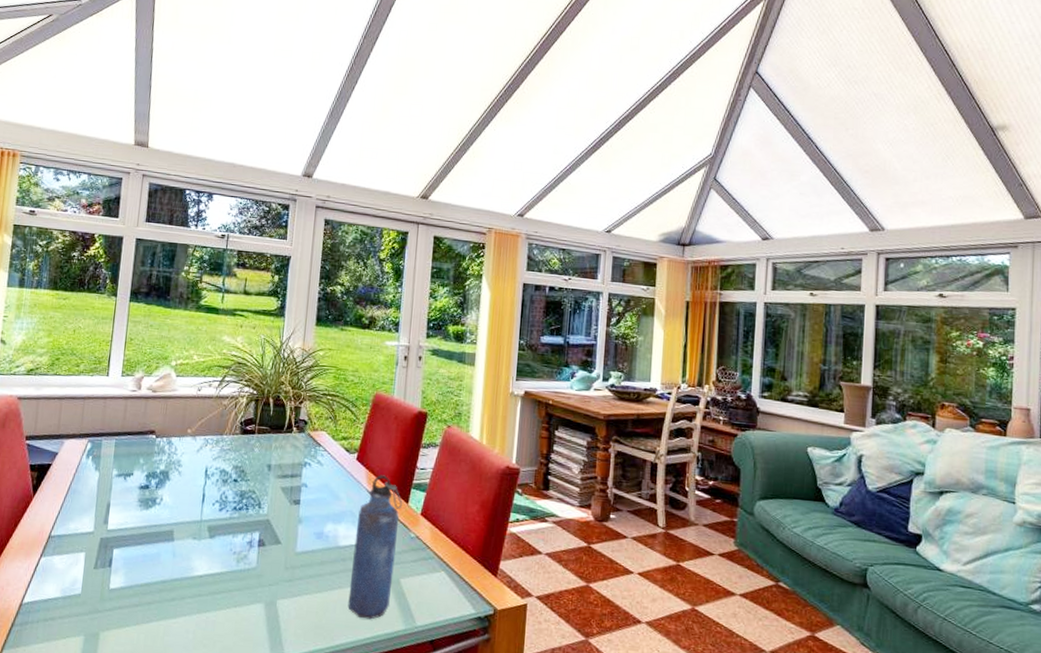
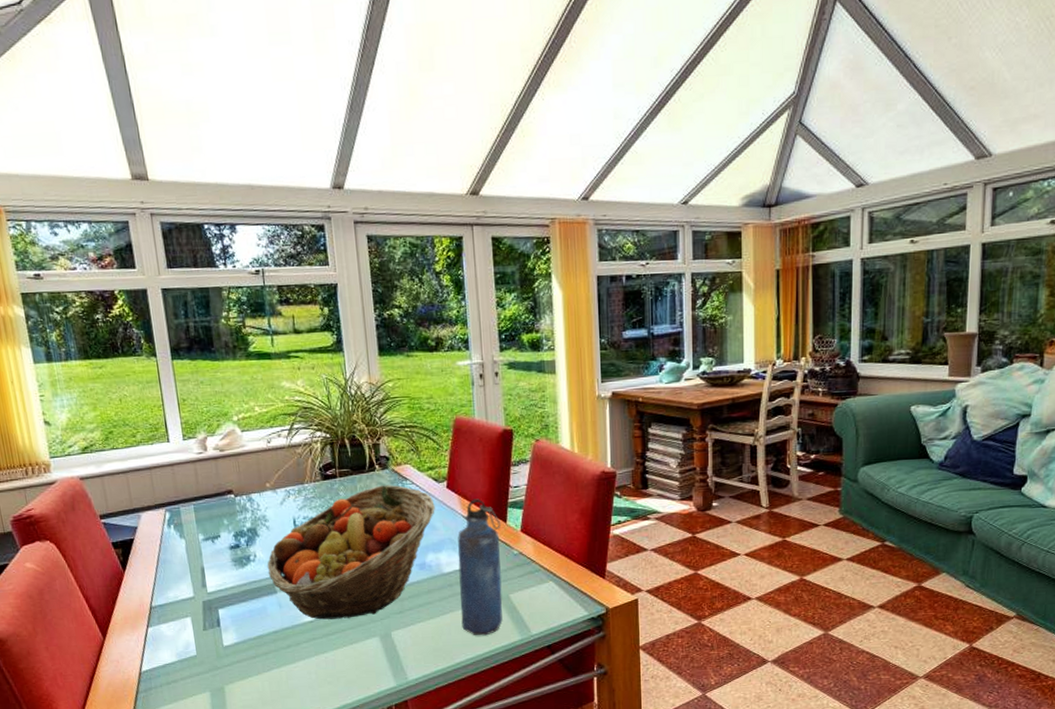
fruit basket: none [170,447,343,579] -> present [267,485,435,620]

